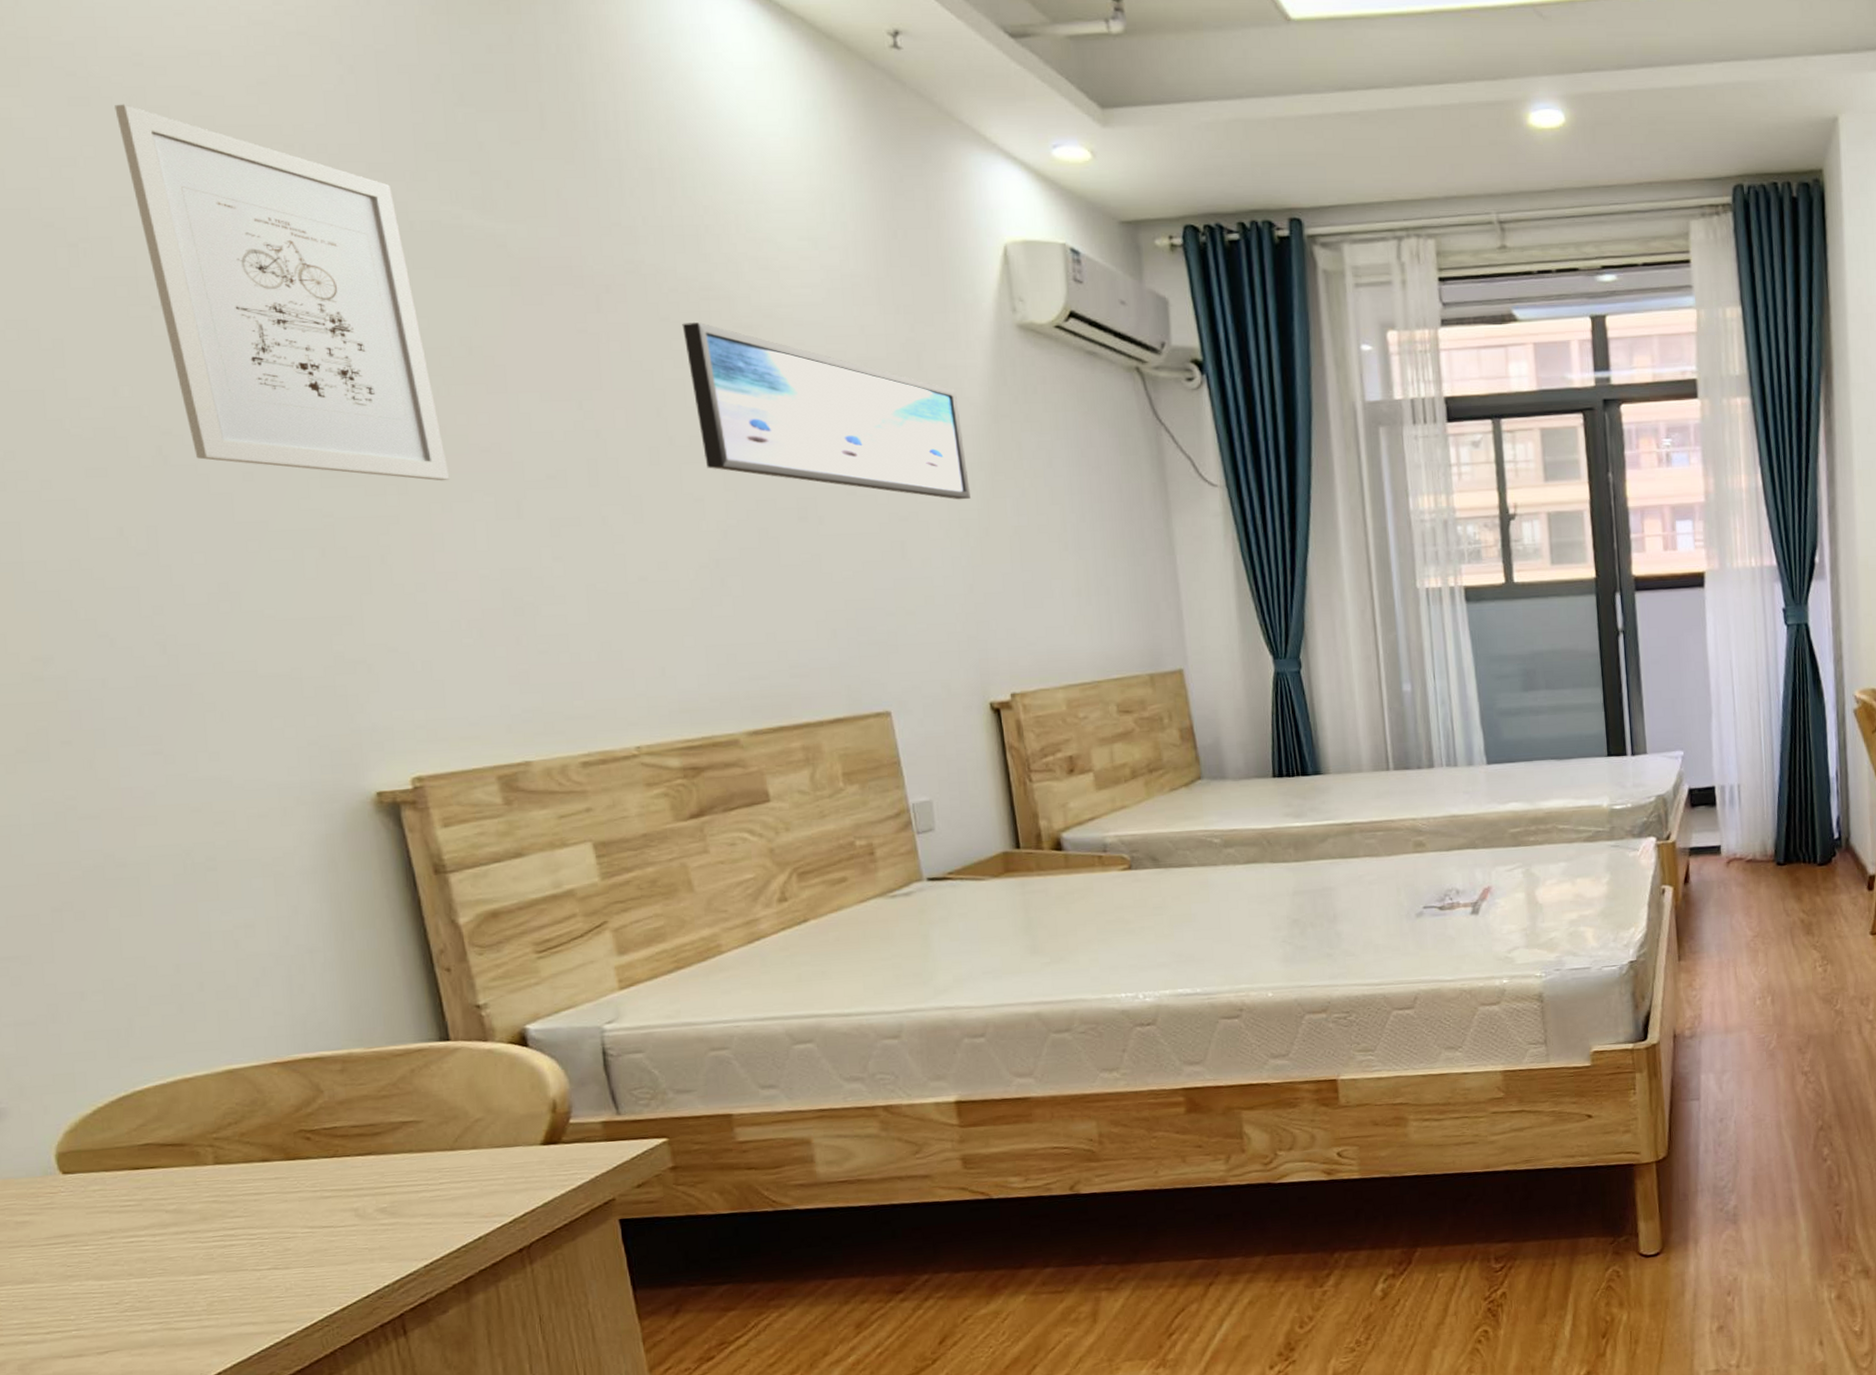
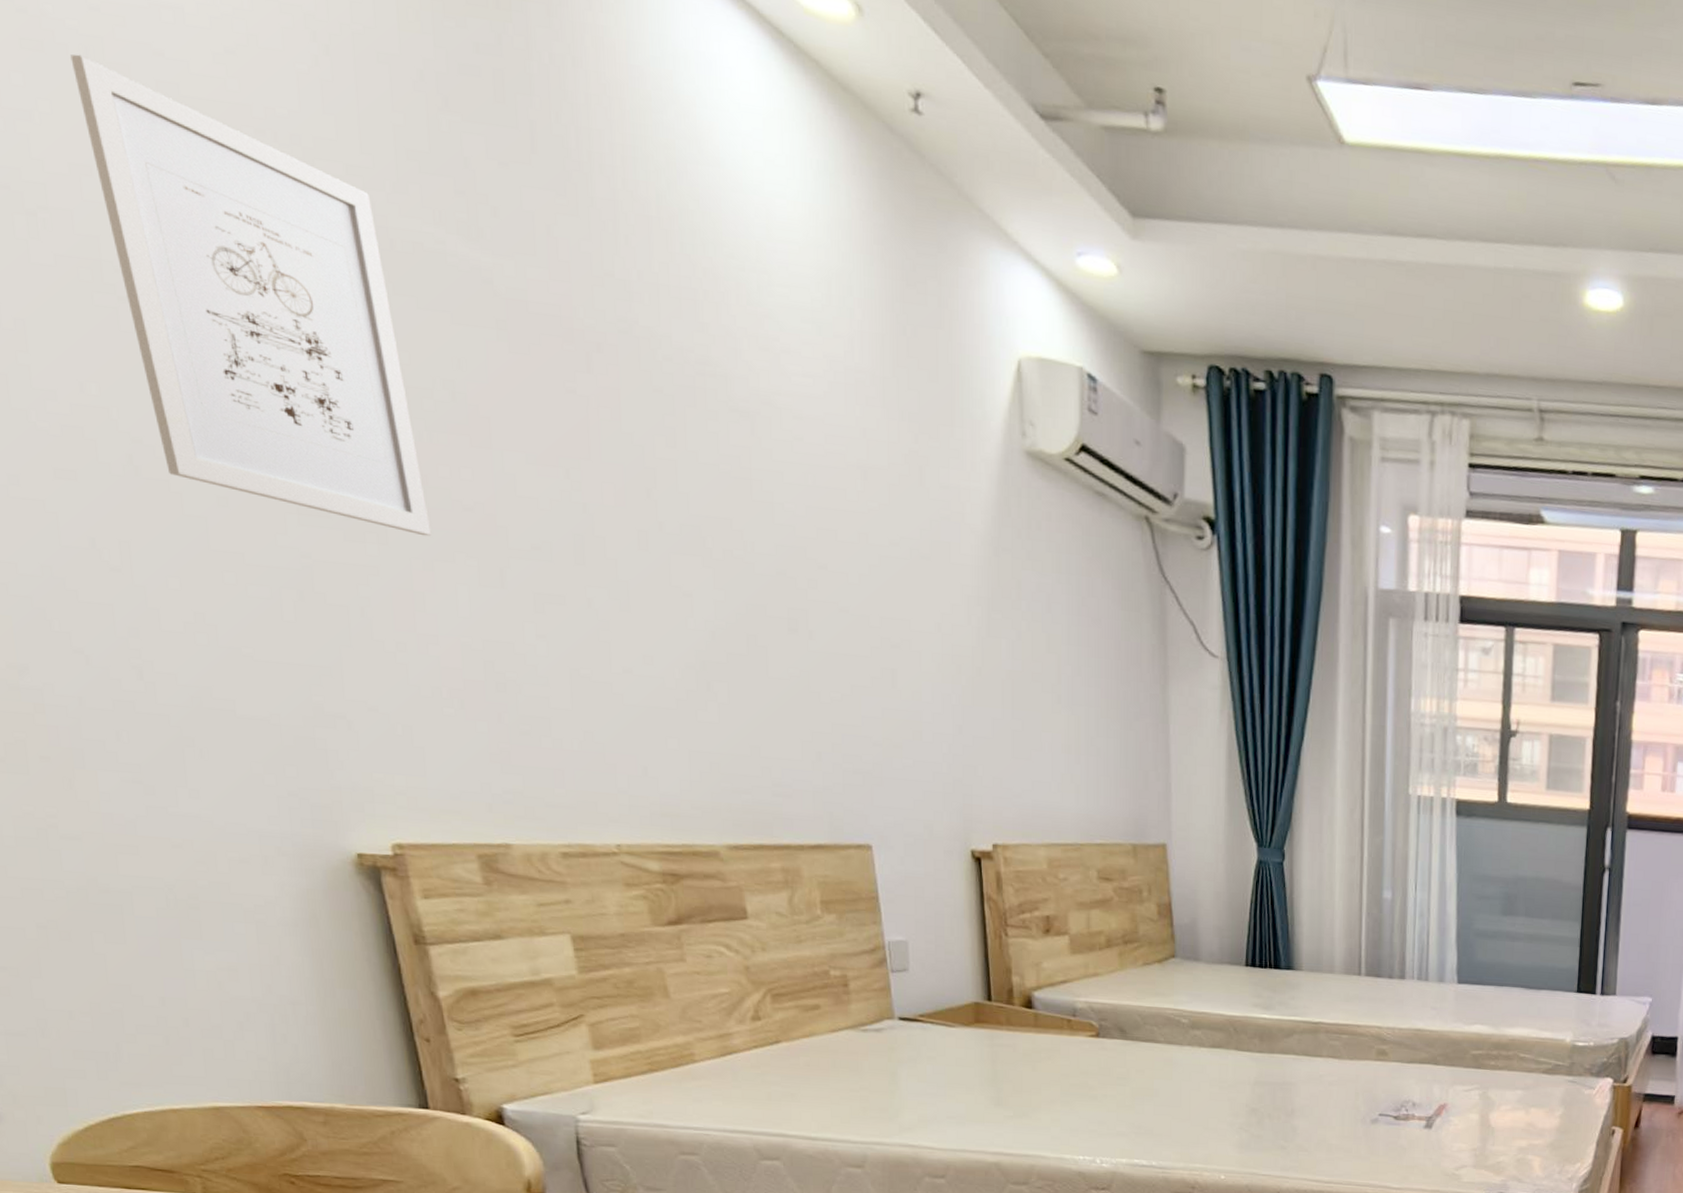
wall art: present [682,322,970,500] -> none [676,398,965,635]

